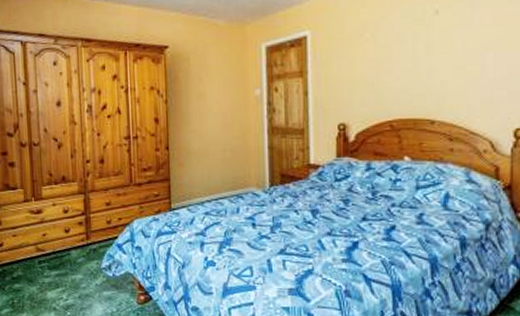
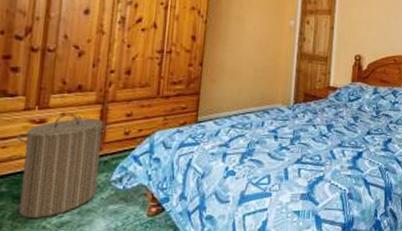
laundry hamper: none [22,204,94,300] -> present [16,113,111,218]

